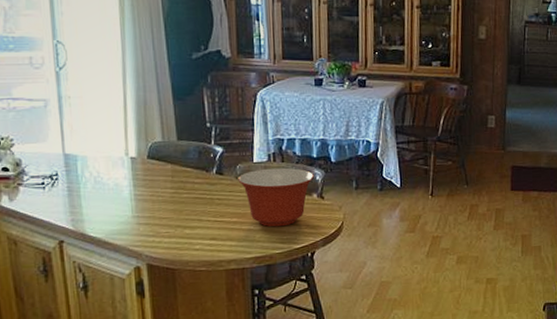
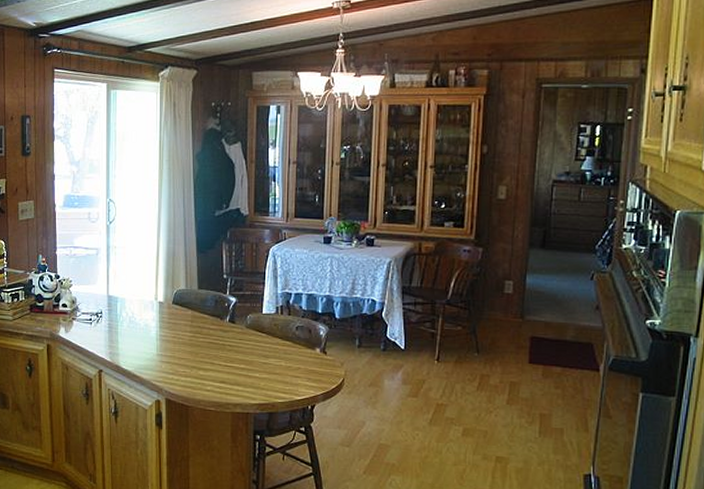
mixing bowl: present [238,167,314,227] -> none [248,320,318,377]

